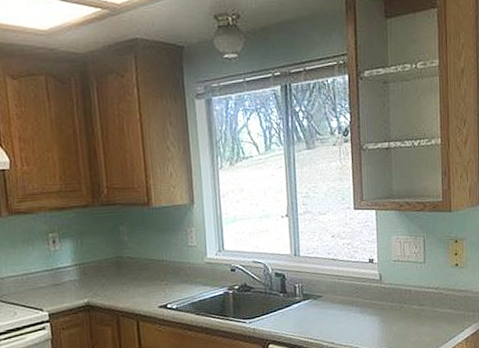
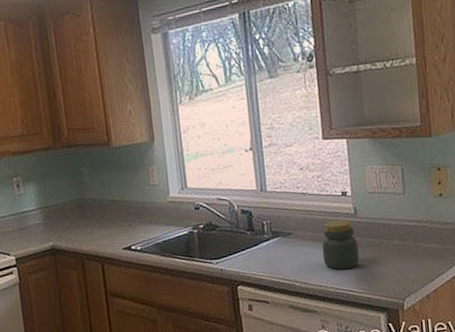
jar: none [349,285,382,332] -> present [322,219,360,270]

